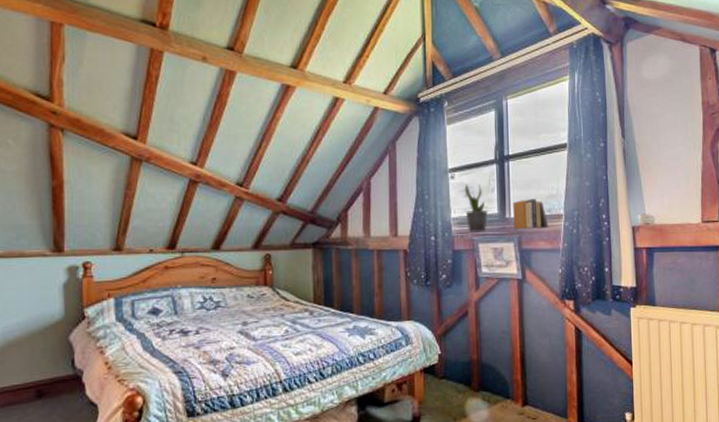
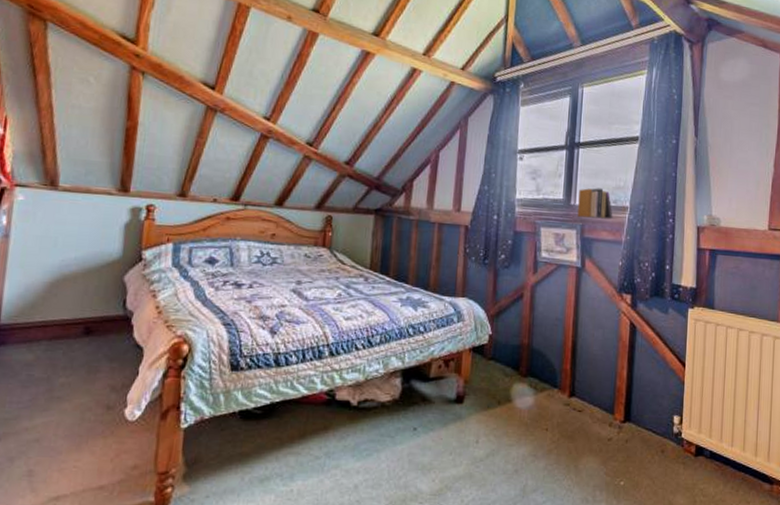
potted plant: present [464,184,488,232] -> none [530,167,553,217]

